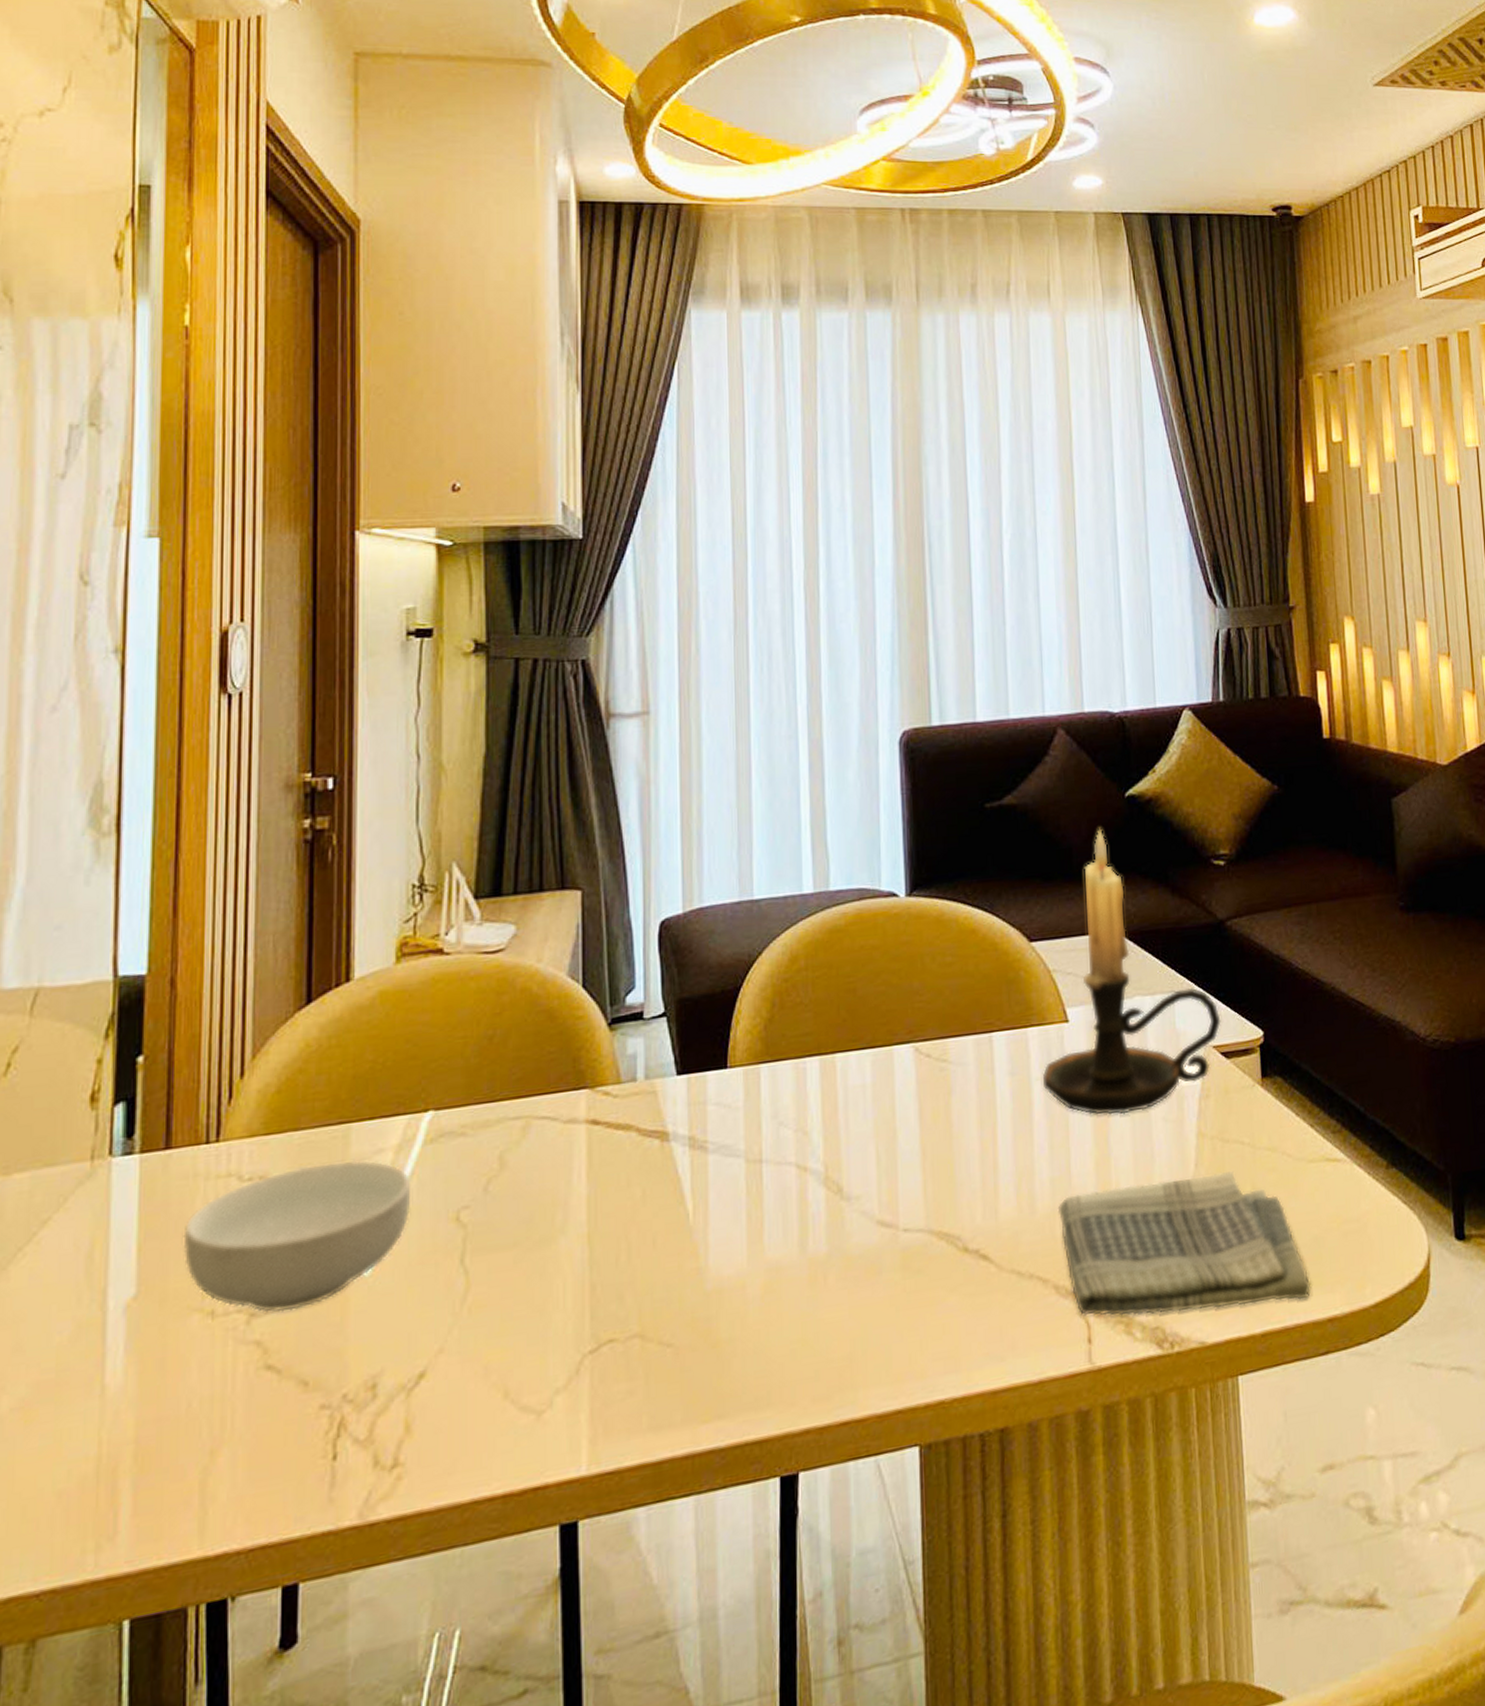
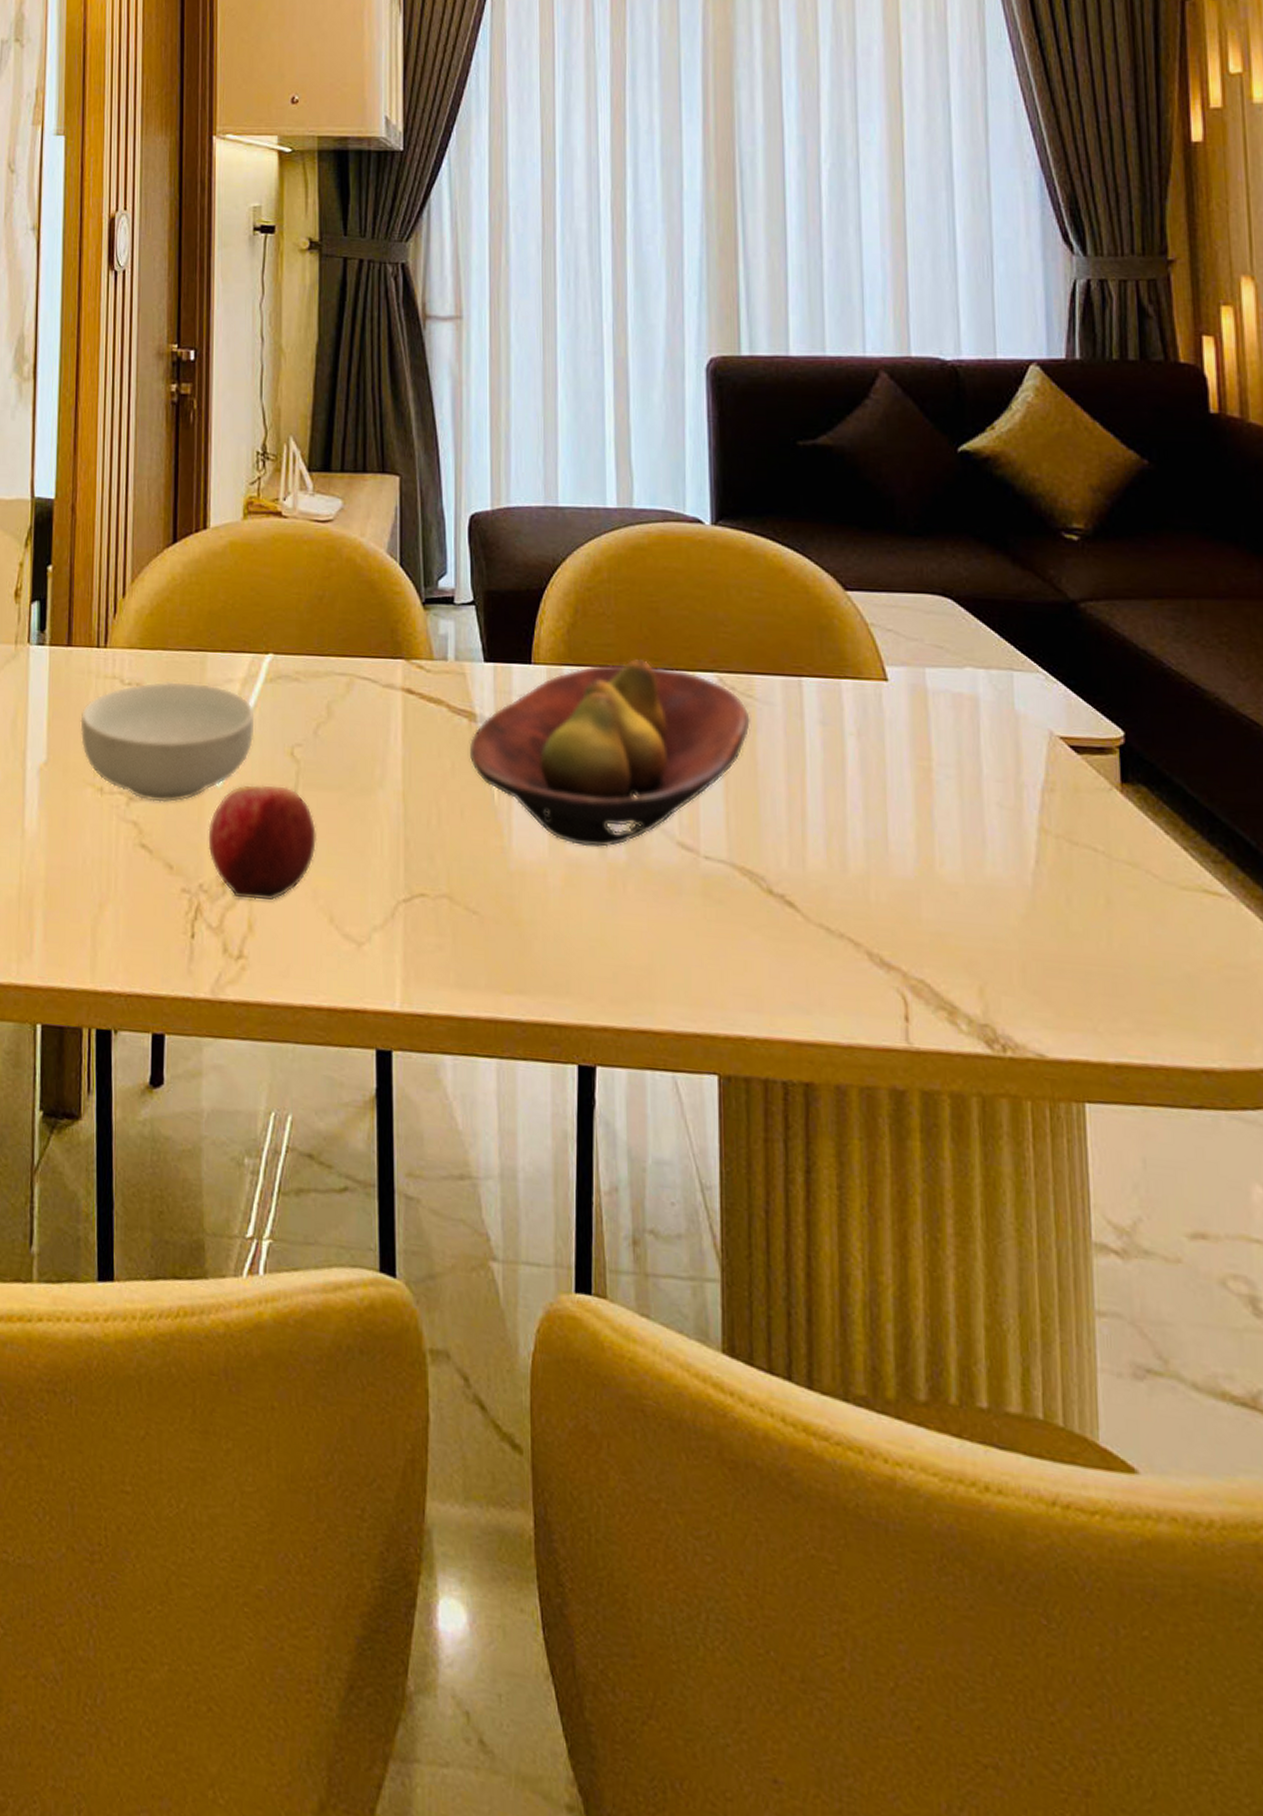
apple: none [353,1257,487,1398] -> present [208,784,316,900]
fruit bowl: none [662,1042,945,1248] -> present [470,658,750,847]
candle holder: present [1042,827,1221,1115] -> none [857,480,1071,790]
dish towel: present [1057,1171,1312,1316] -> none [872,862,1181,1041]

